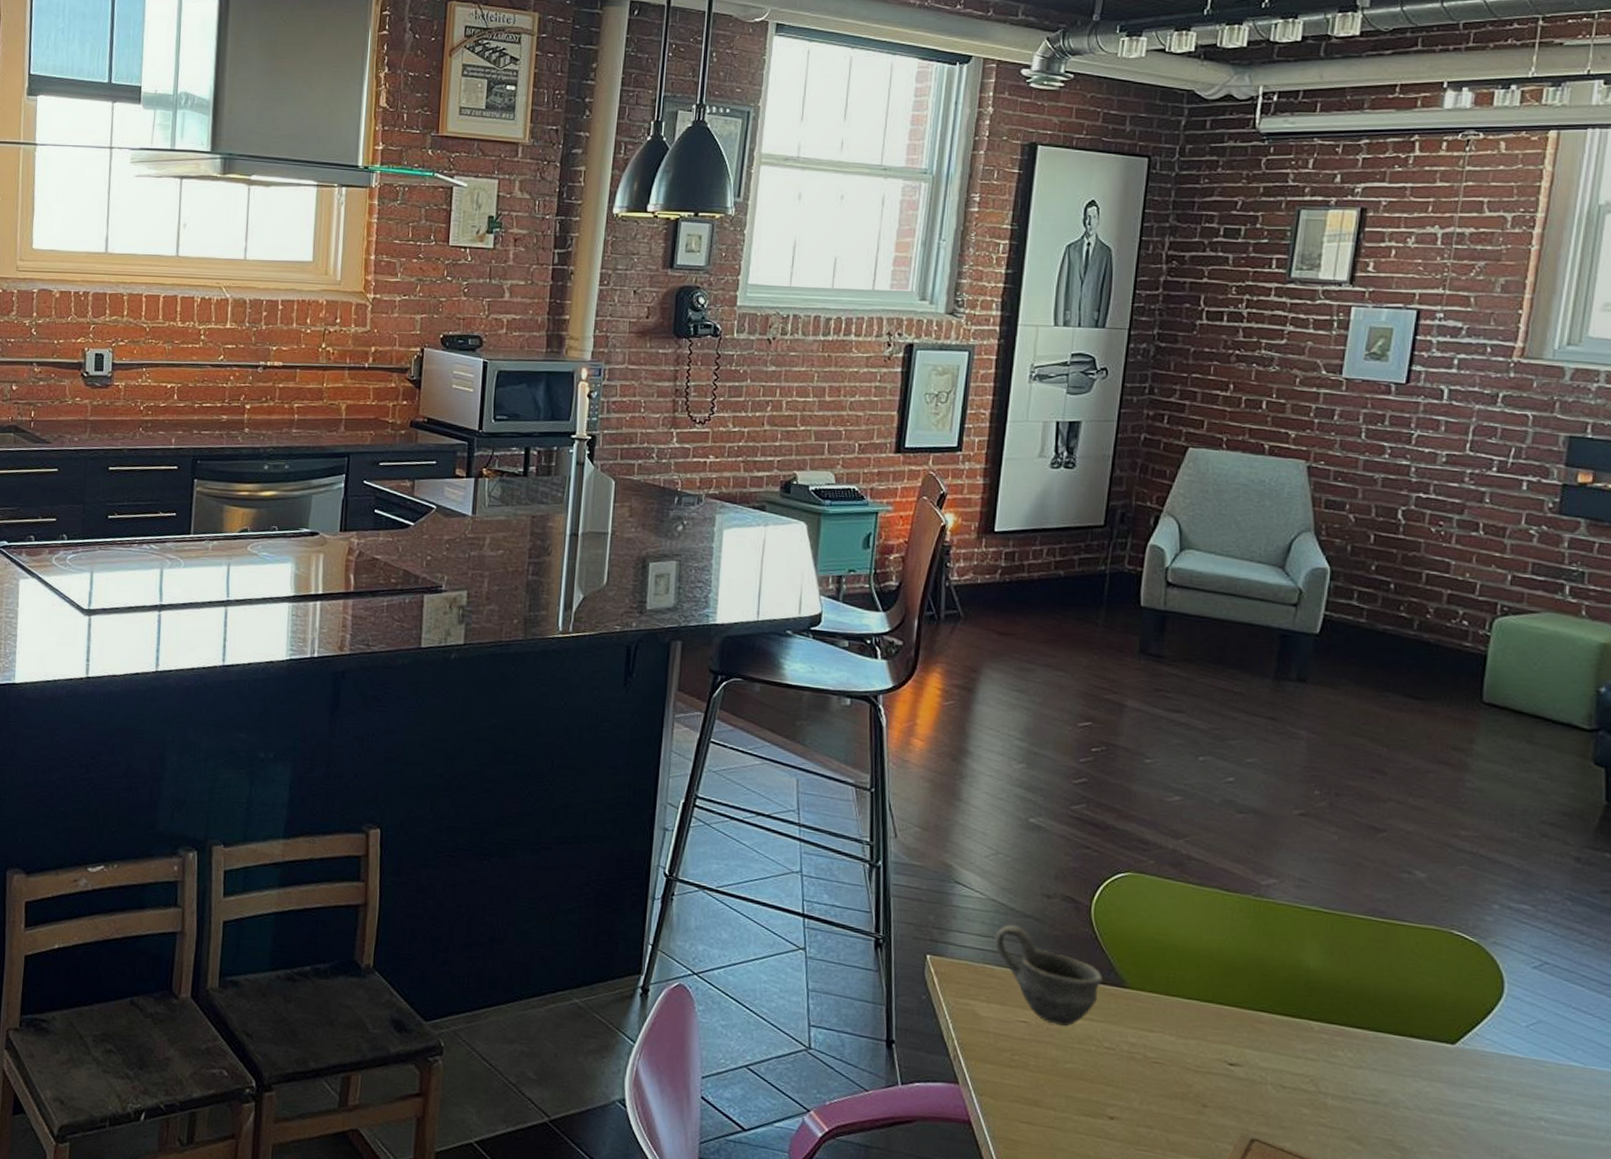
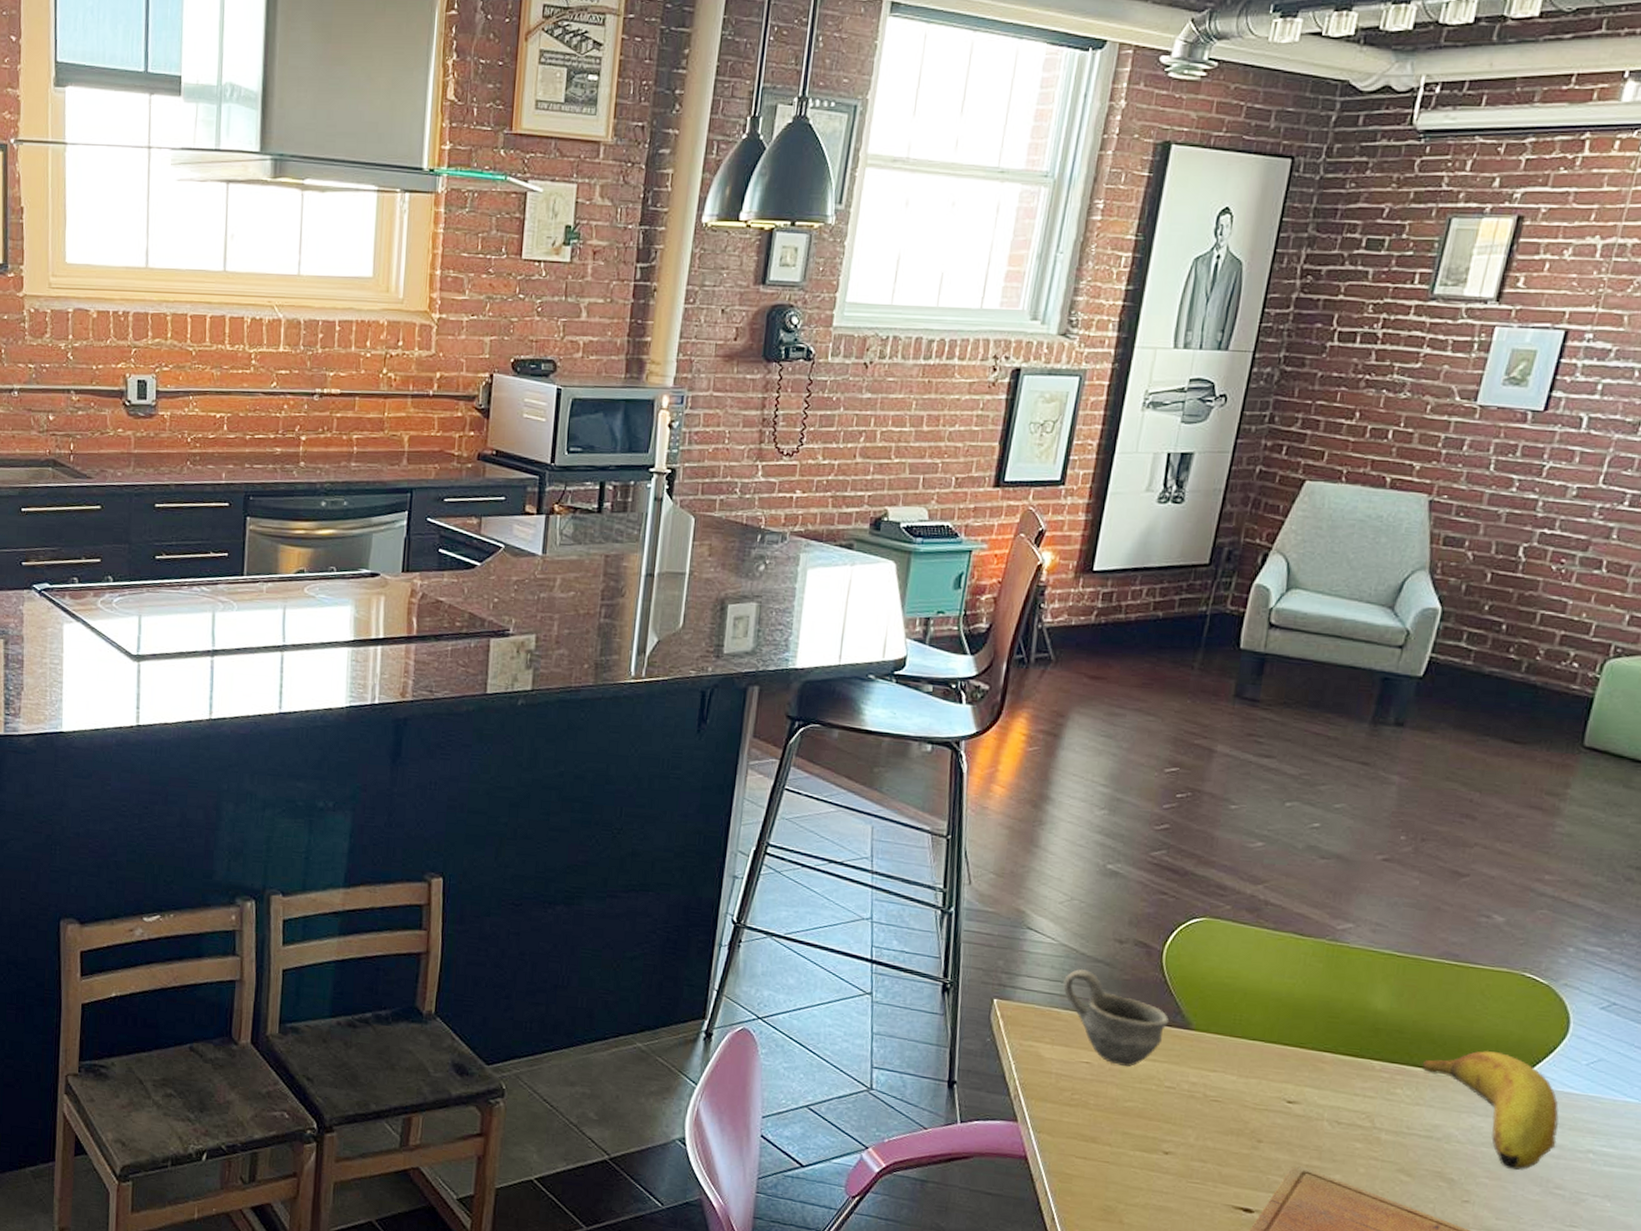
fruit: none [1360,1011,1506,1139] -> present [1422,1051,1559,1171]

